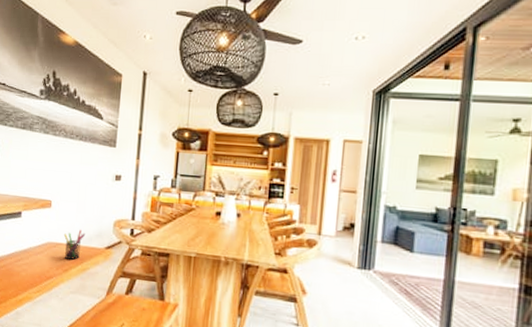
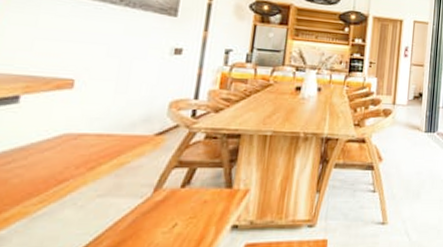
pen holder: present [63,229,86,260] -> none [91,114,127,153]

